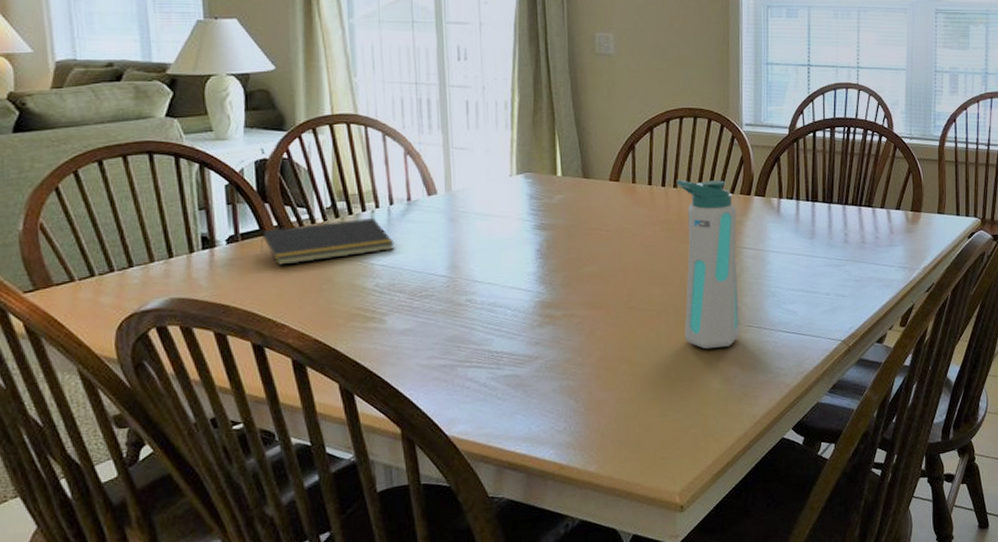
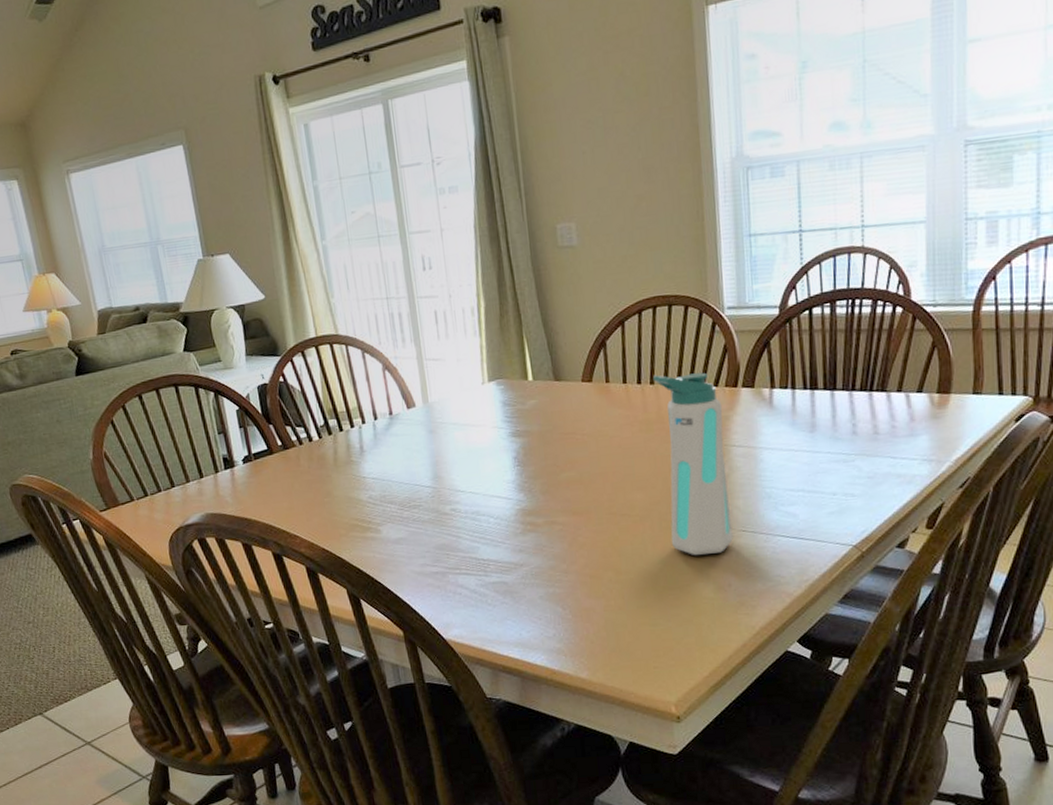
notepad: present [260,217,395,265] -> none [269,433,383,482]

